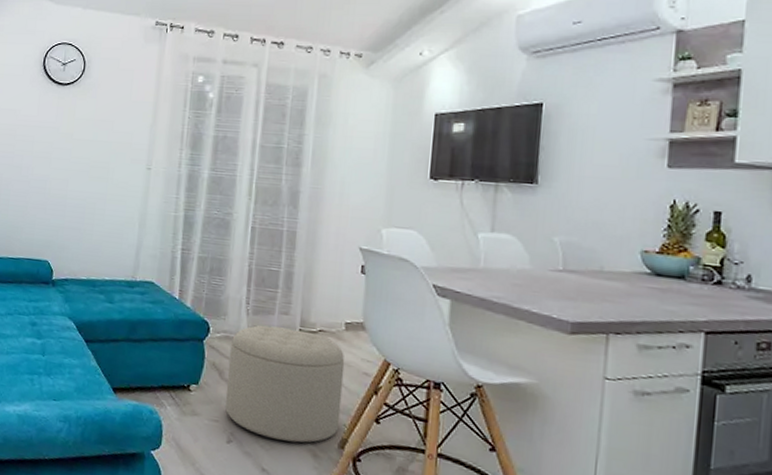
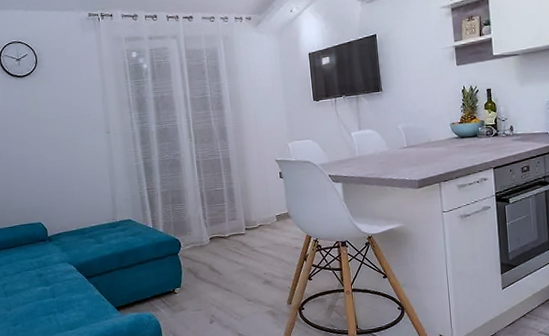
ottoman: present [225,324,345,443] -> none [198,228,286,312]

